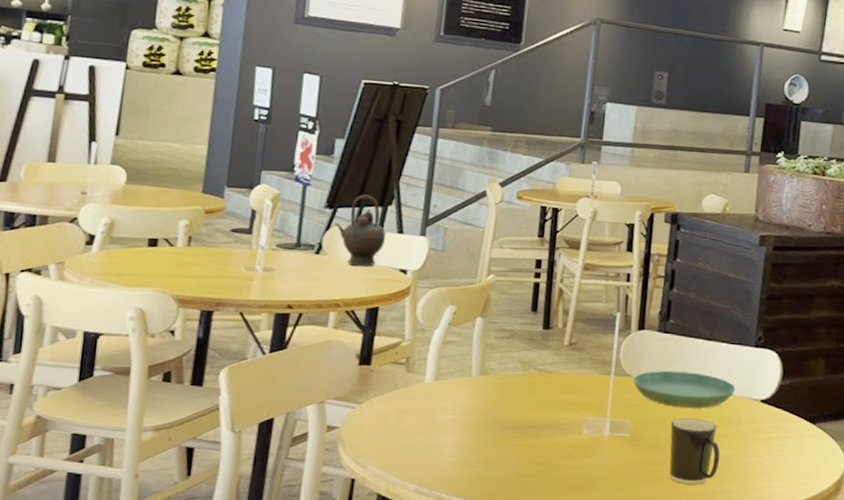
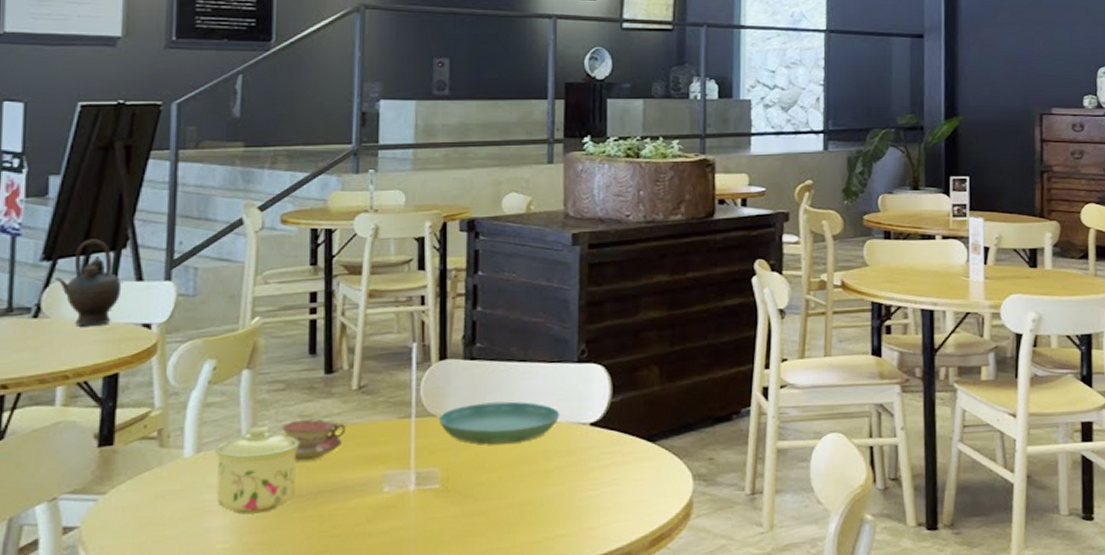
sugar bowl: none [448,364,518,437] -> present [214,424,299,515]
teacup: none [504,364,557,399] -> present [280,419,347,461]
mug: present [669,418,720,485] -> none [487,455,549,535]

